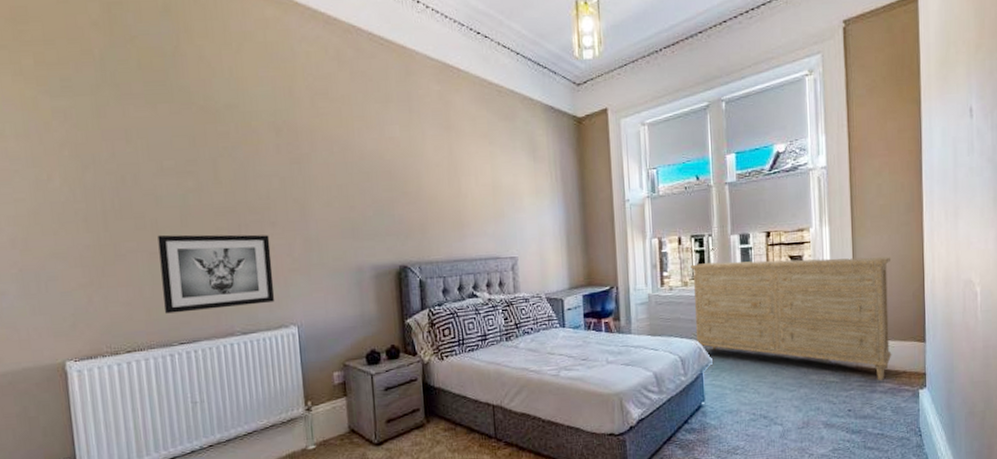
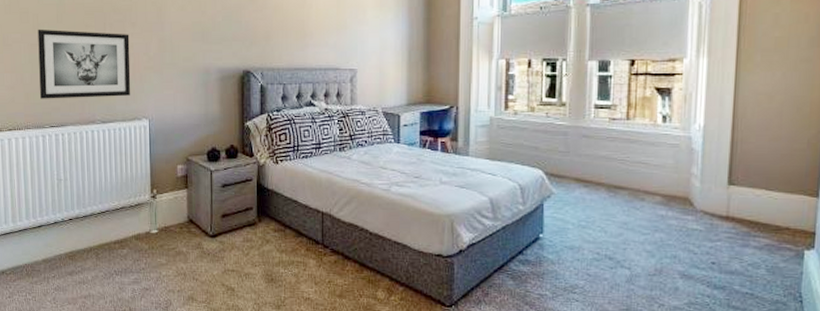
dresser: present [689,257,892,380] -> none [537,89,784,234]

